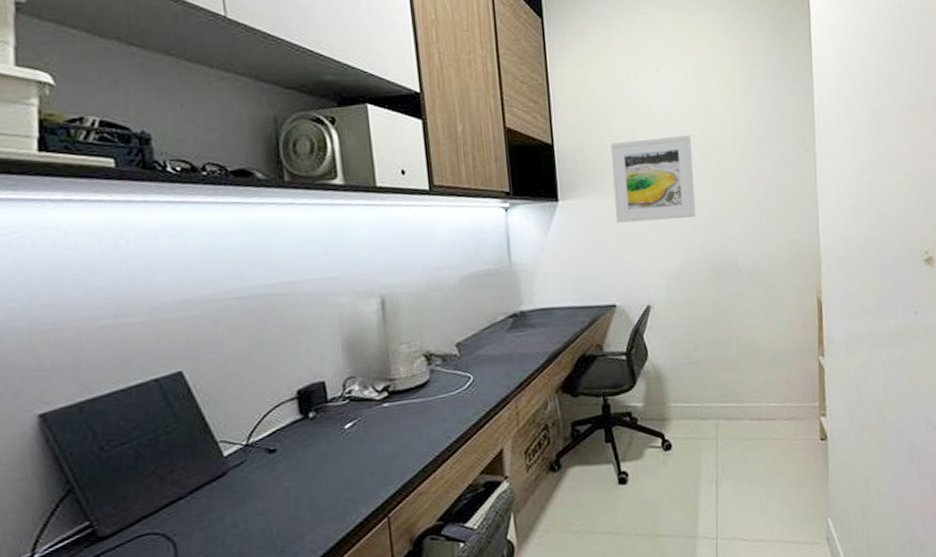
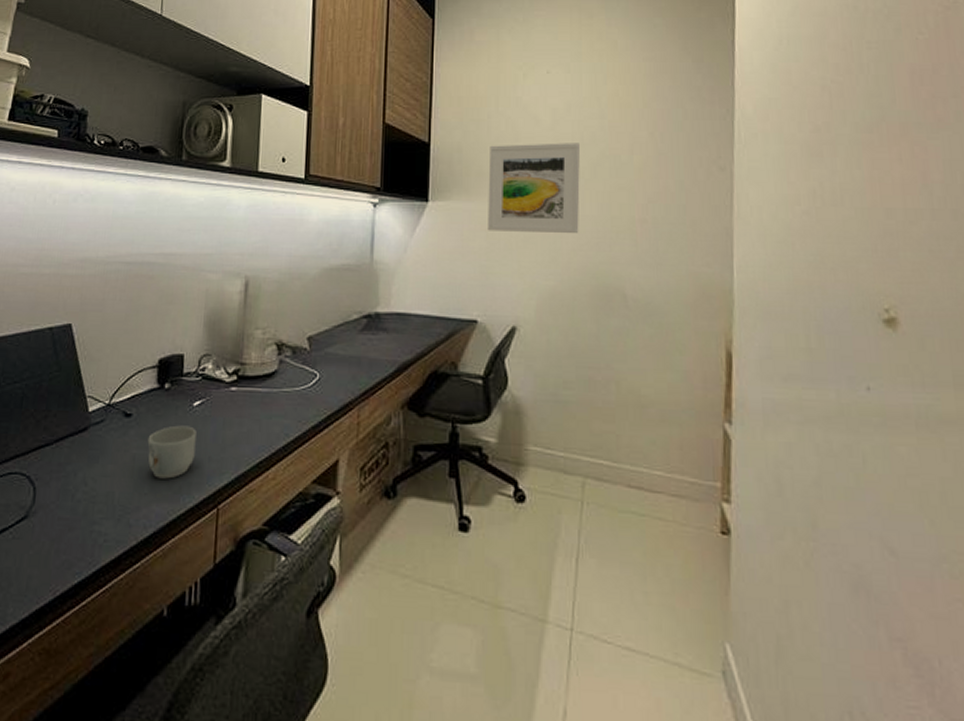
mug: none [299,448,355,504] -> present [147,425,197,479]

